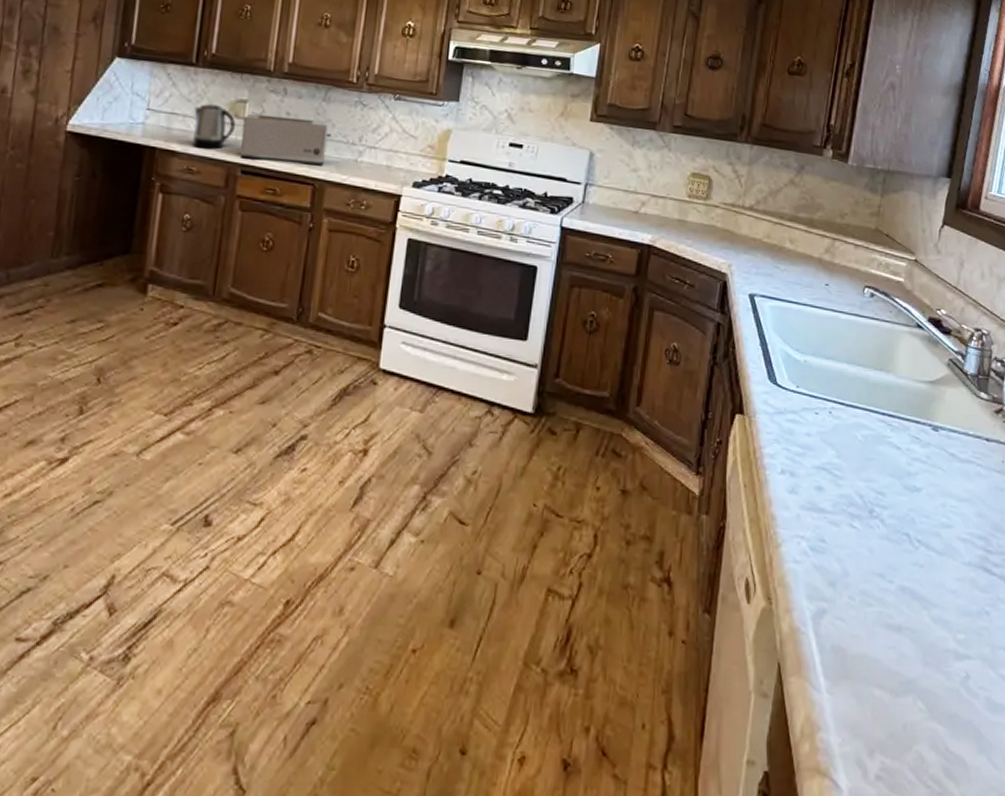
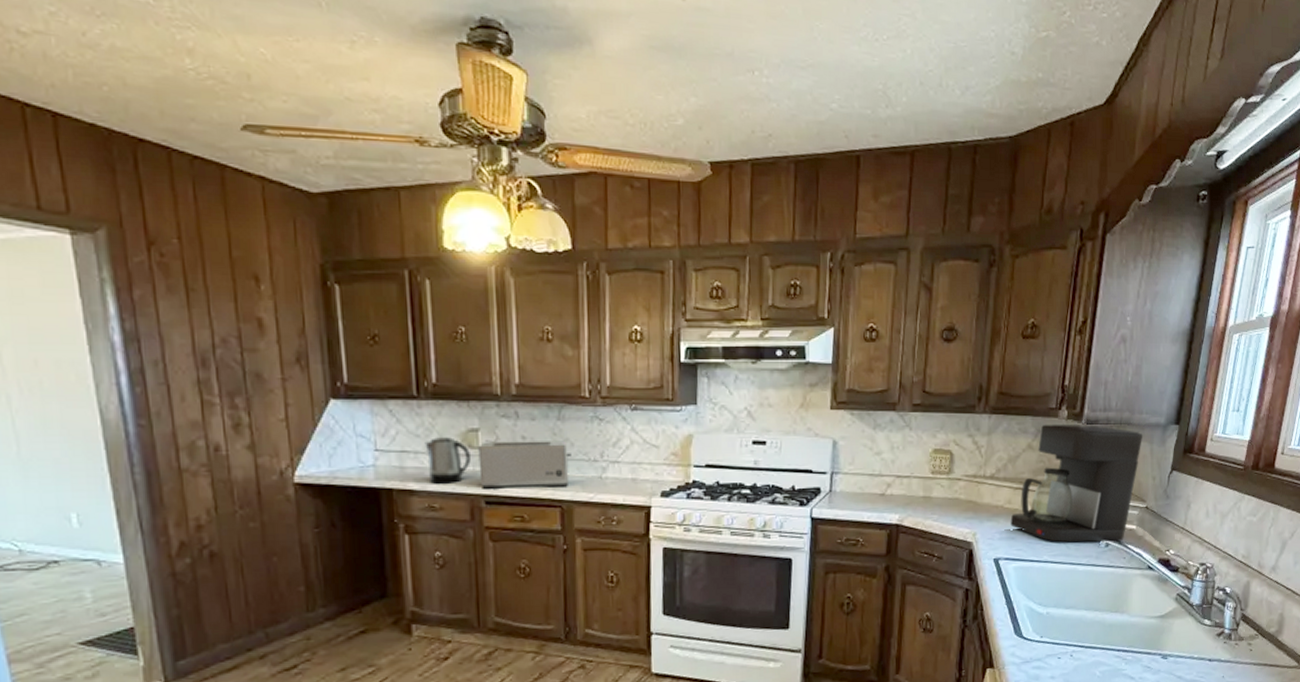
coffee maker: none [768,162,911,294] -> present [1010,424,1142,542]

